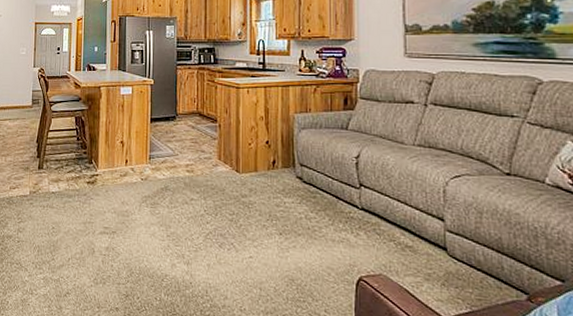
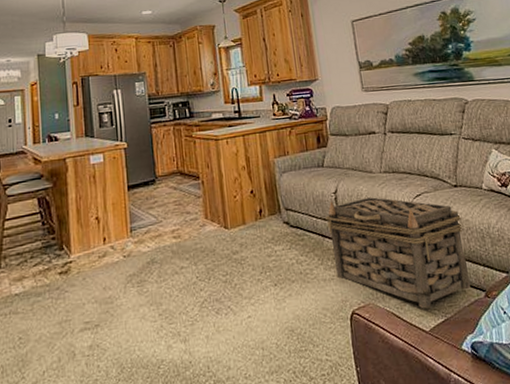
basket: none [343,164,510,296] -> present [325,196,470,309]

